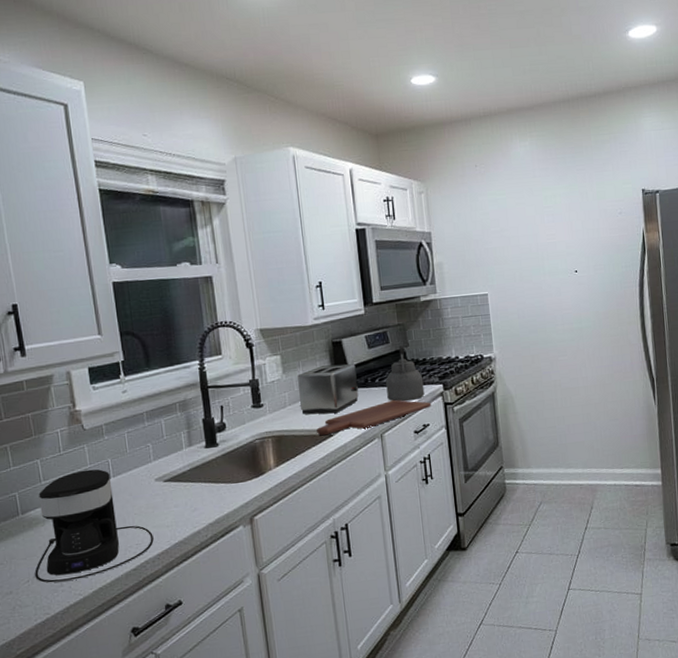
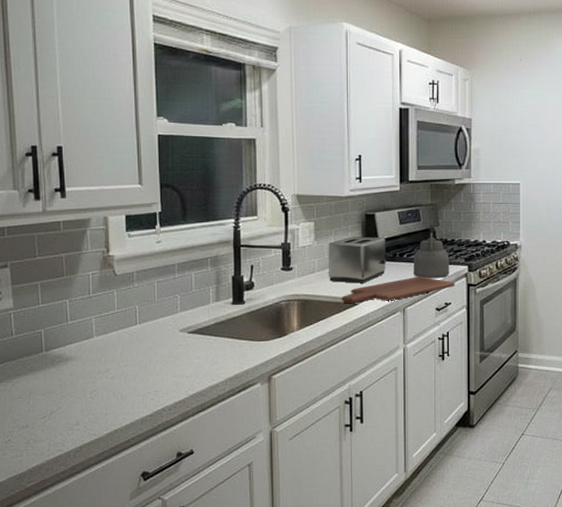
coffee maker: present [34,469,154,583] -> none [52,314,172,421]

